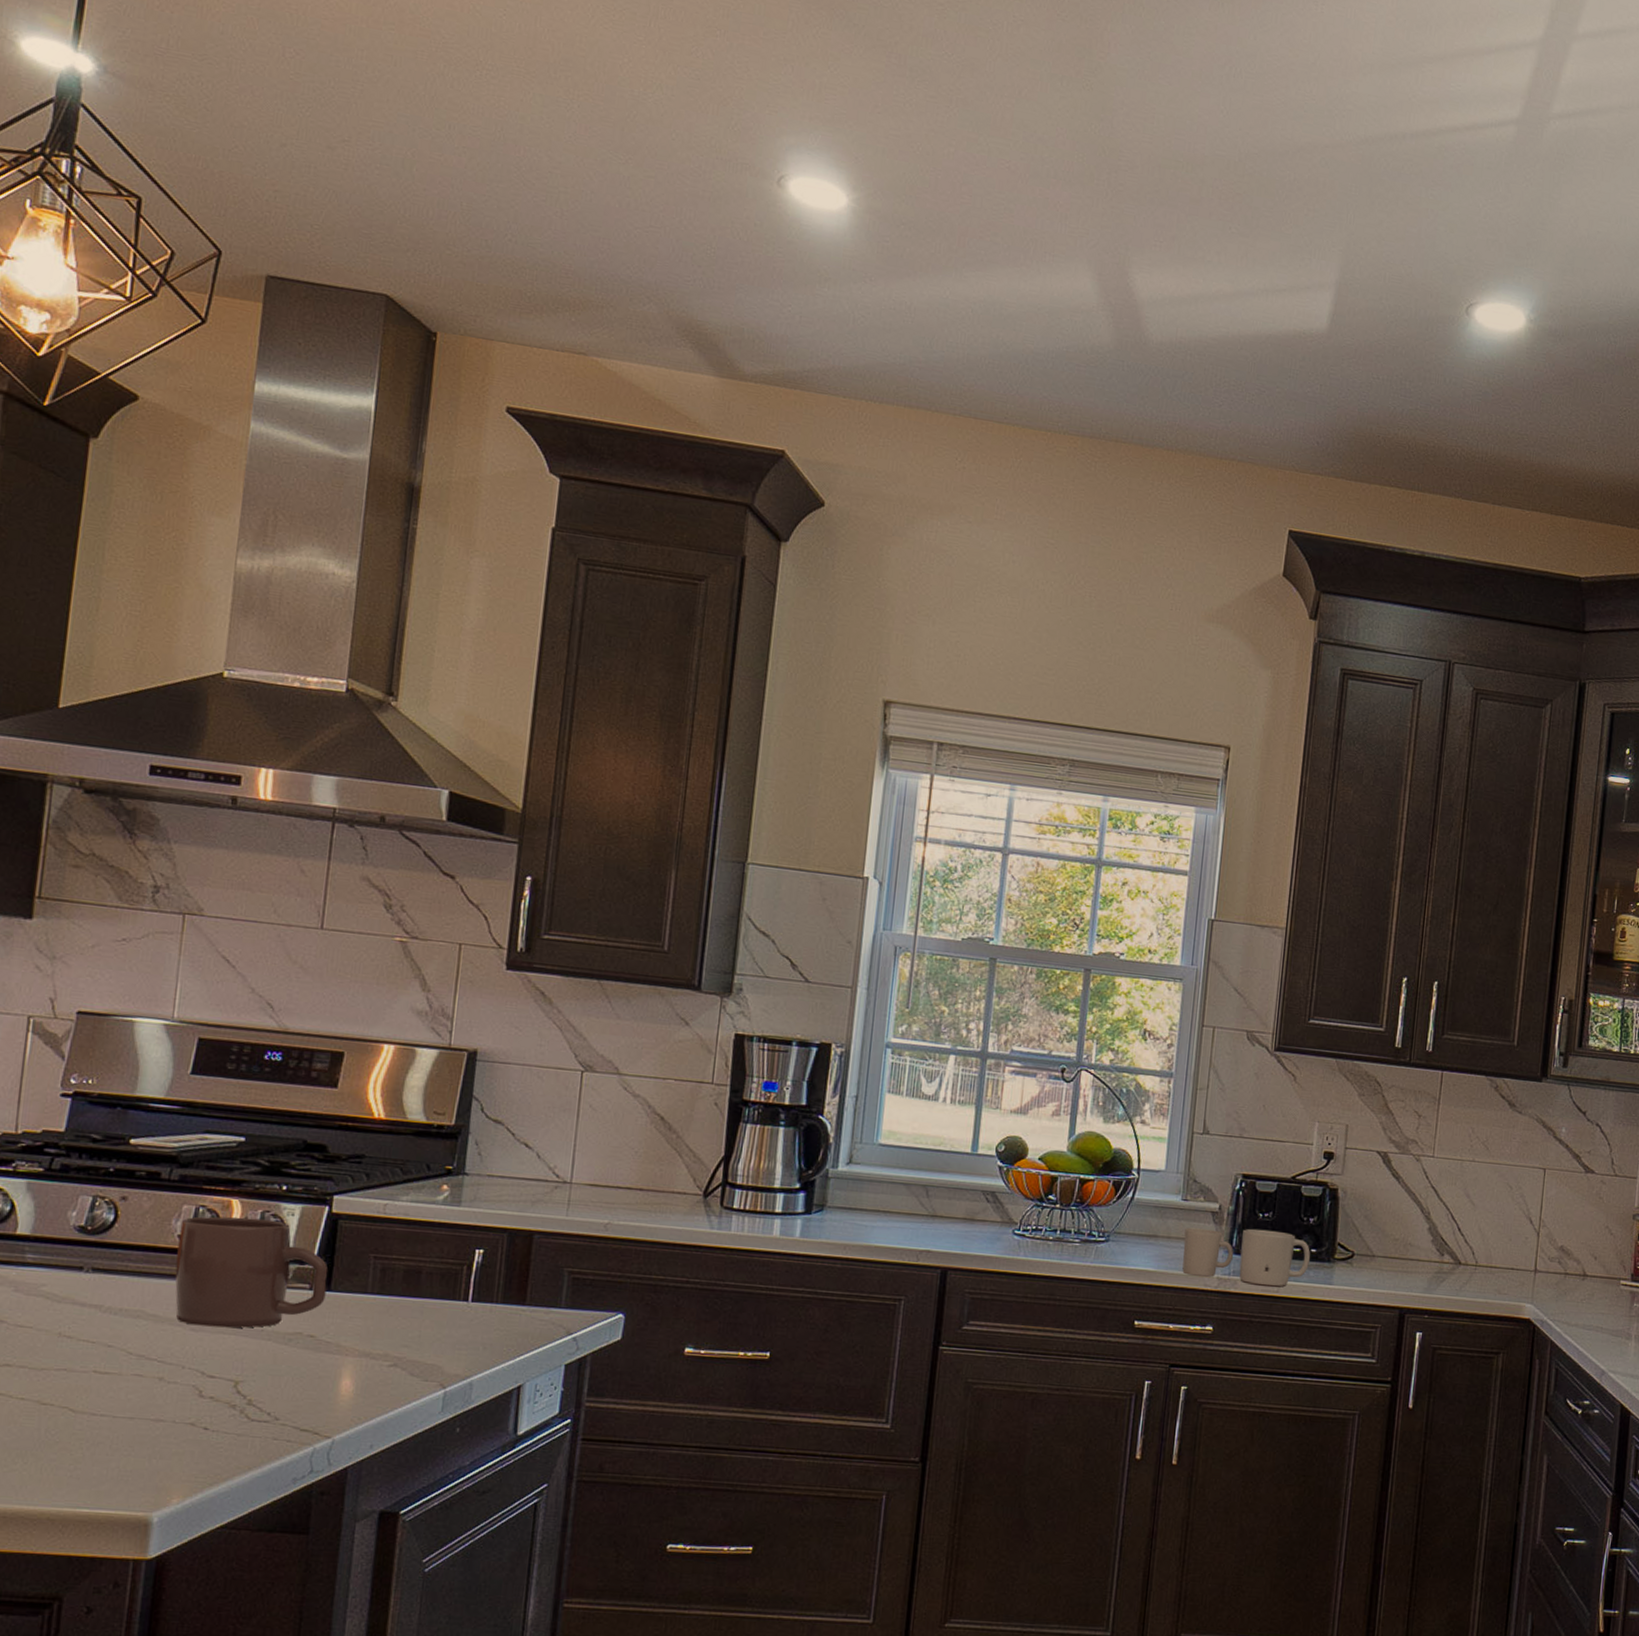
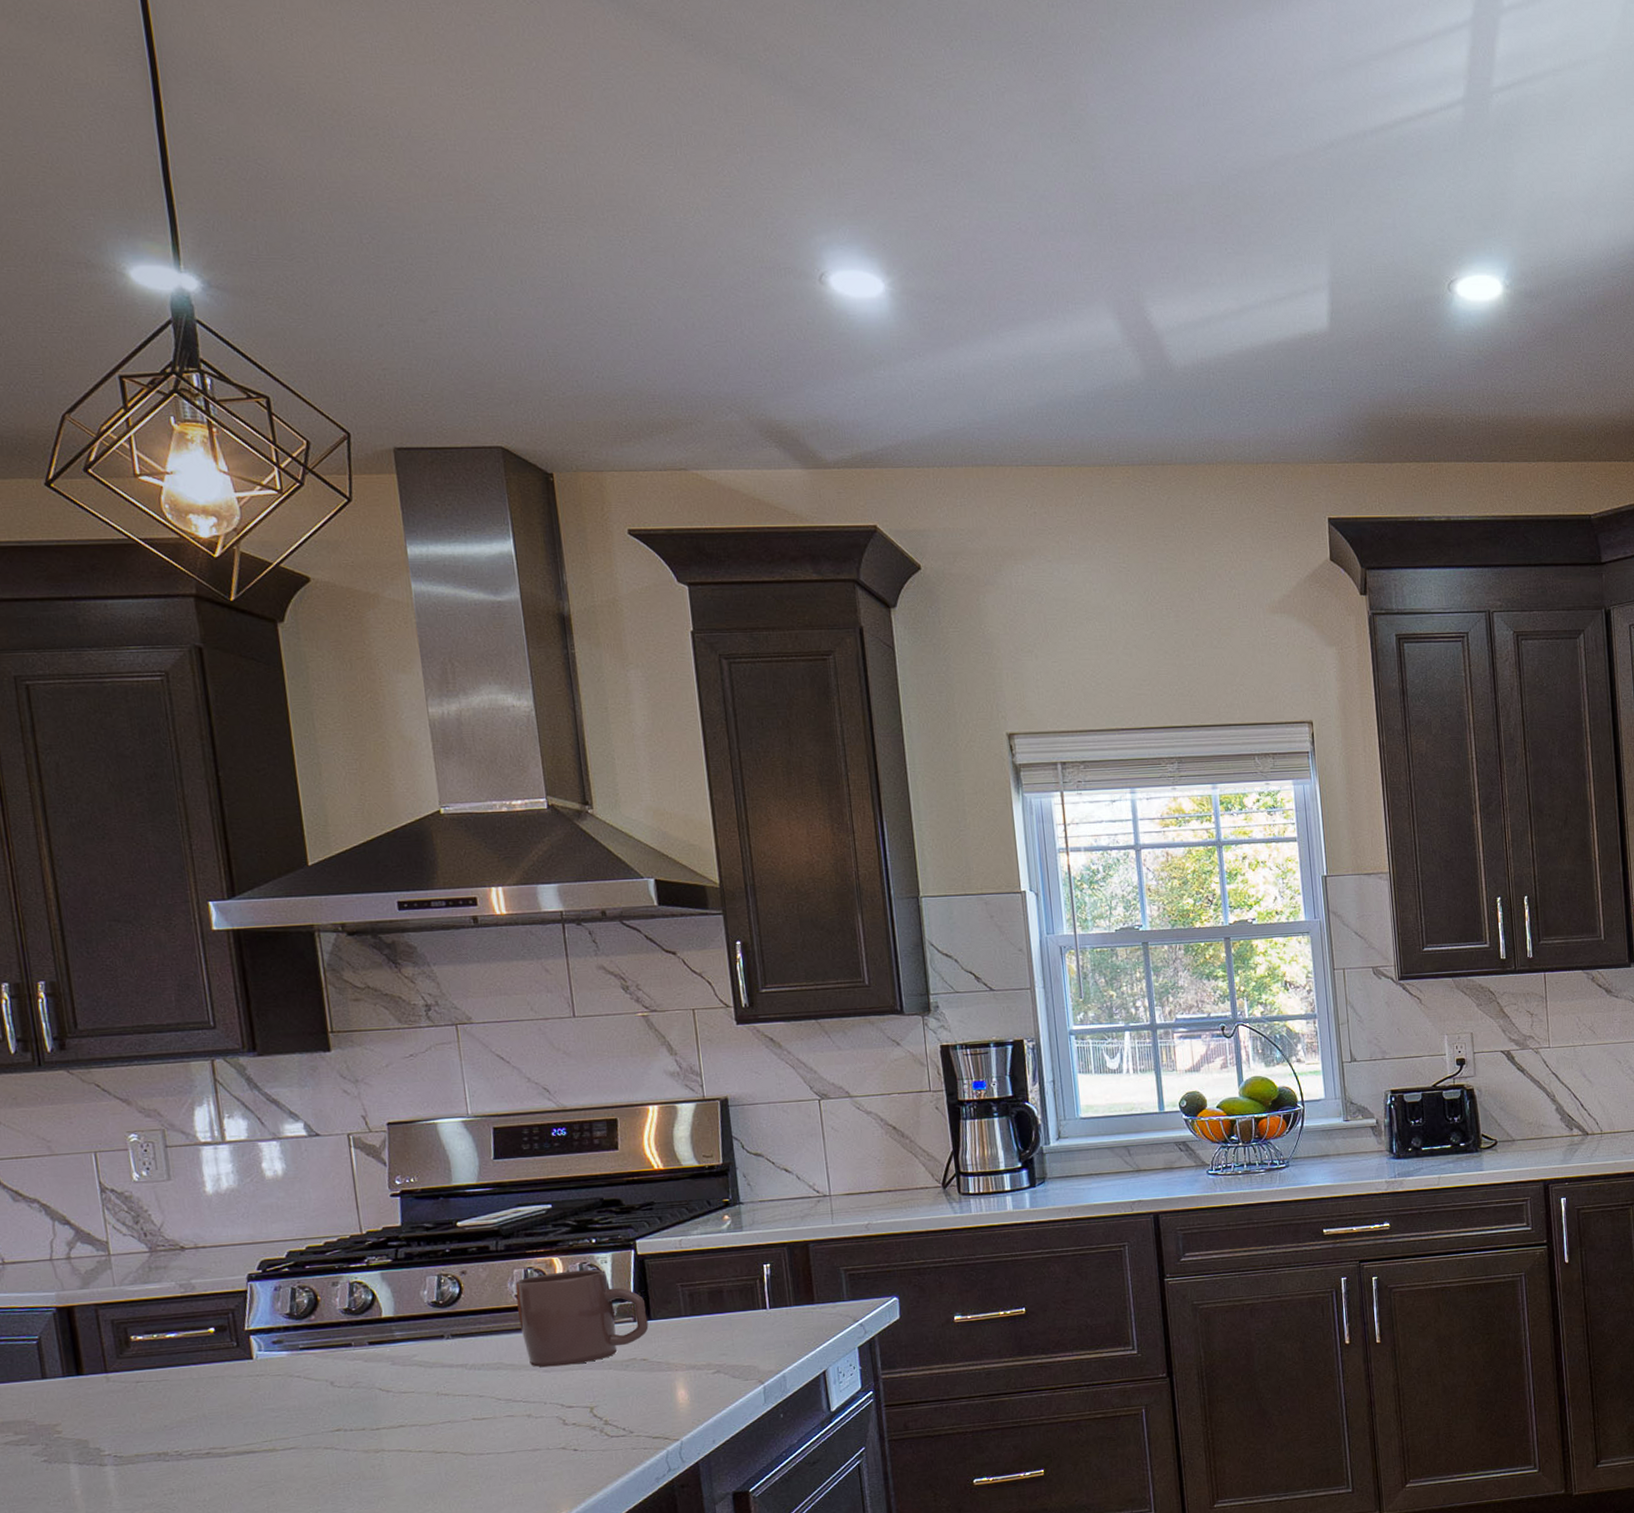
mug: present [1182,1227,1234,1278] -> none [1351,1141,1396,1184]
mug: present [1239,1228,1311,1288] -> none [1400,1133,1461,1183]

